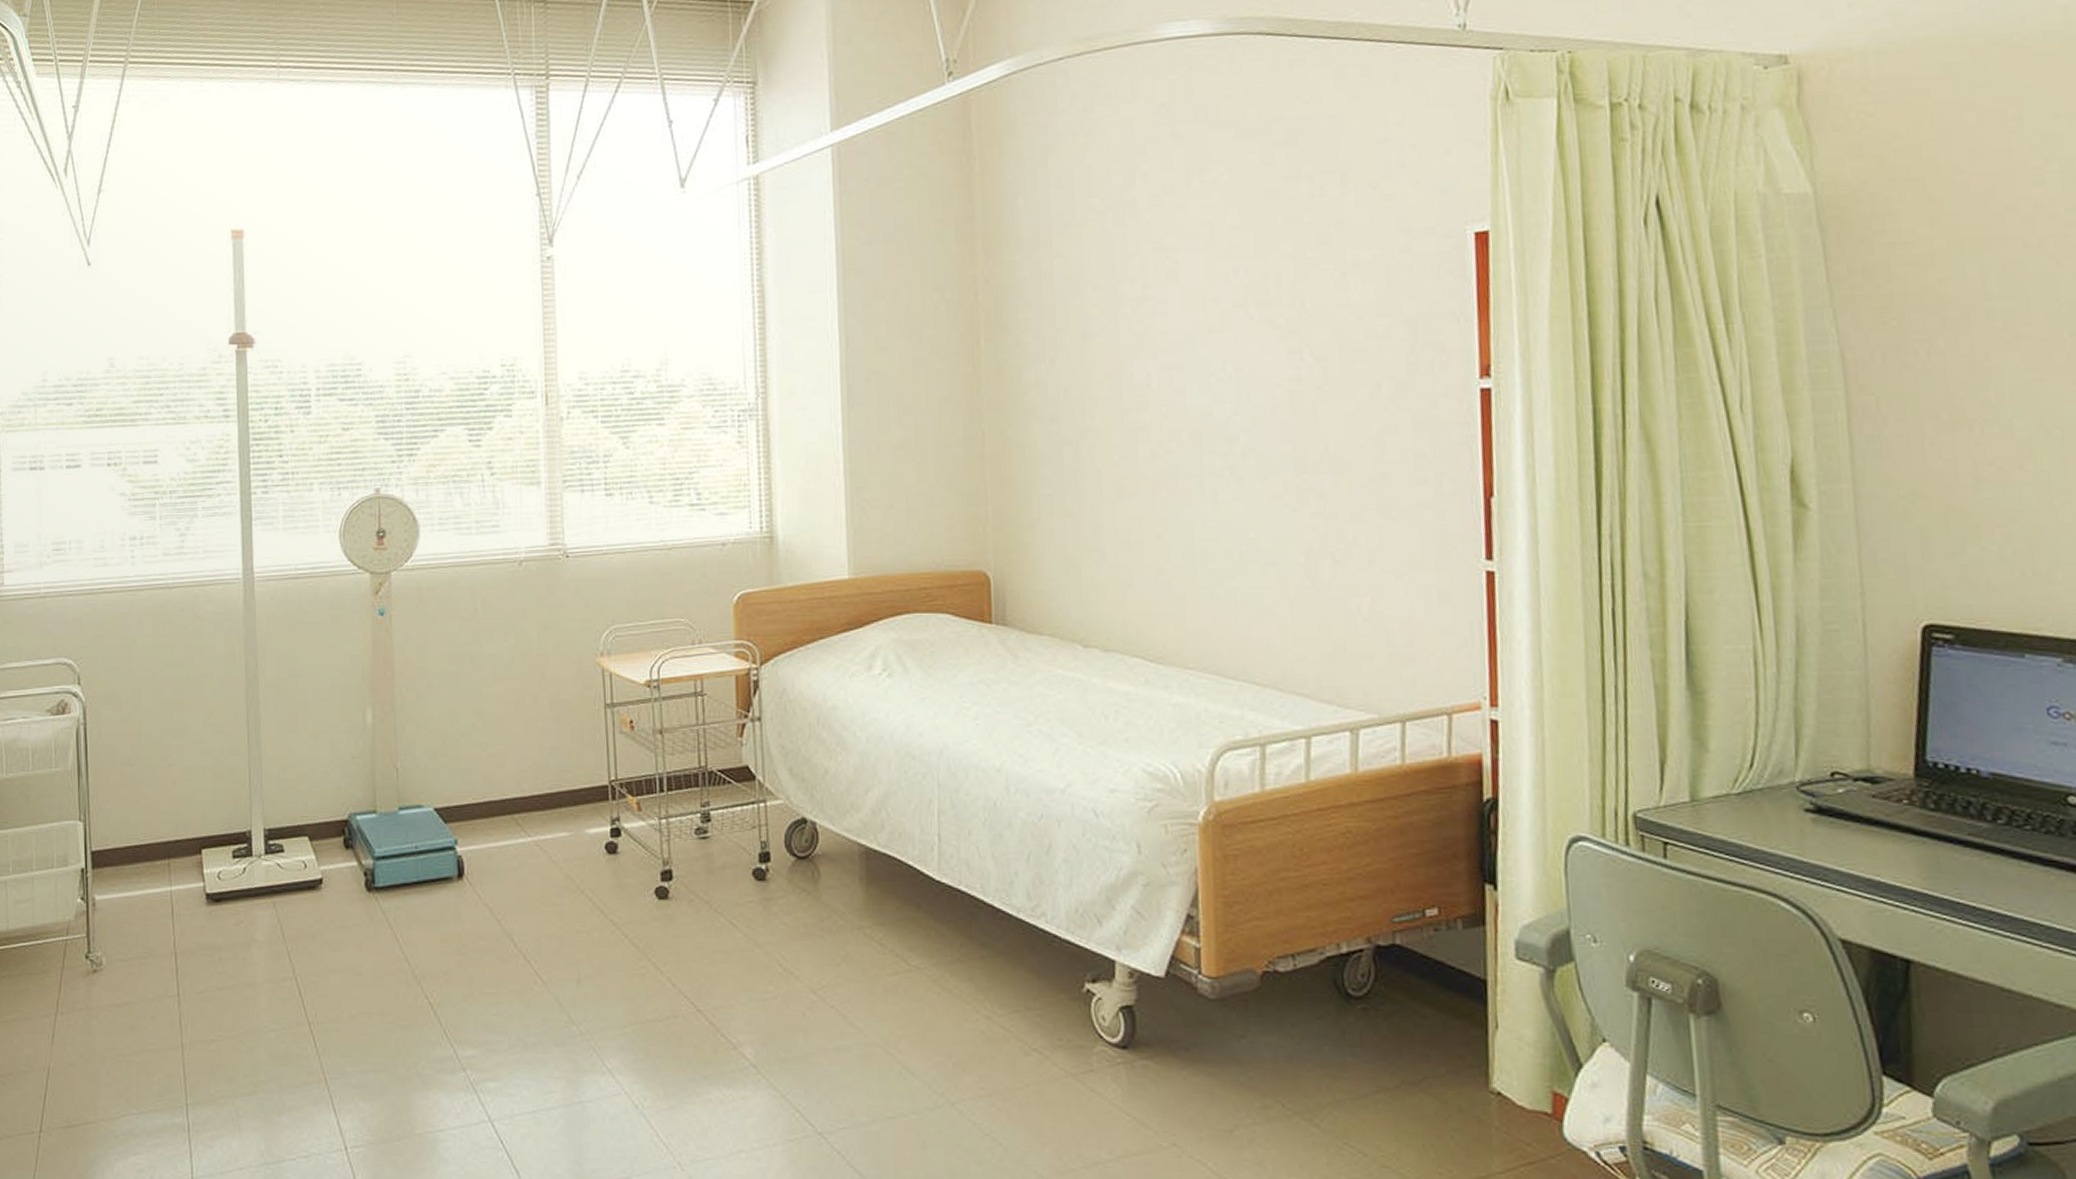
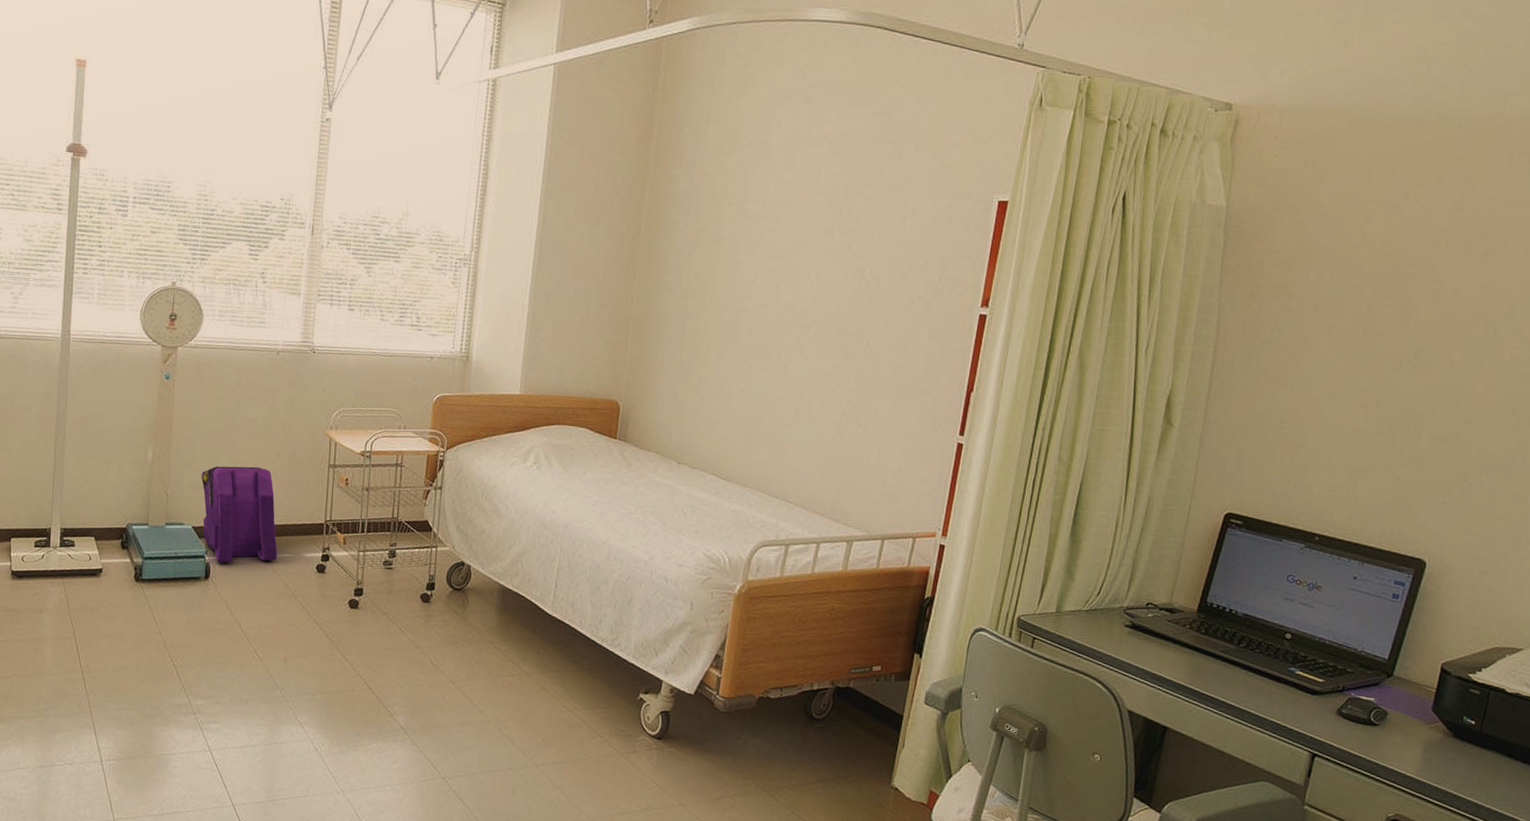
backpack: none [438,718,551,854] -> present [201,466,278,563]

